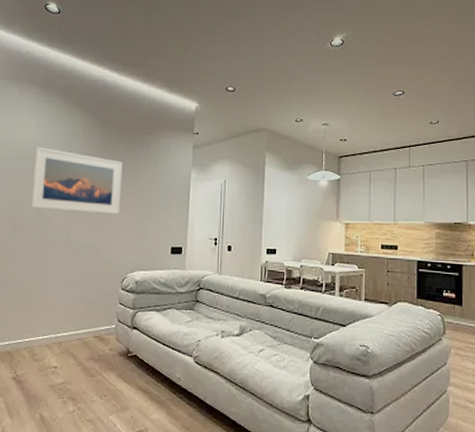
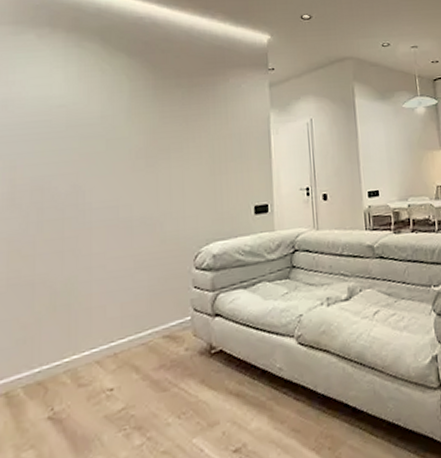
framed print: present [30,146,123,214] -> none [62,103,185,183]

